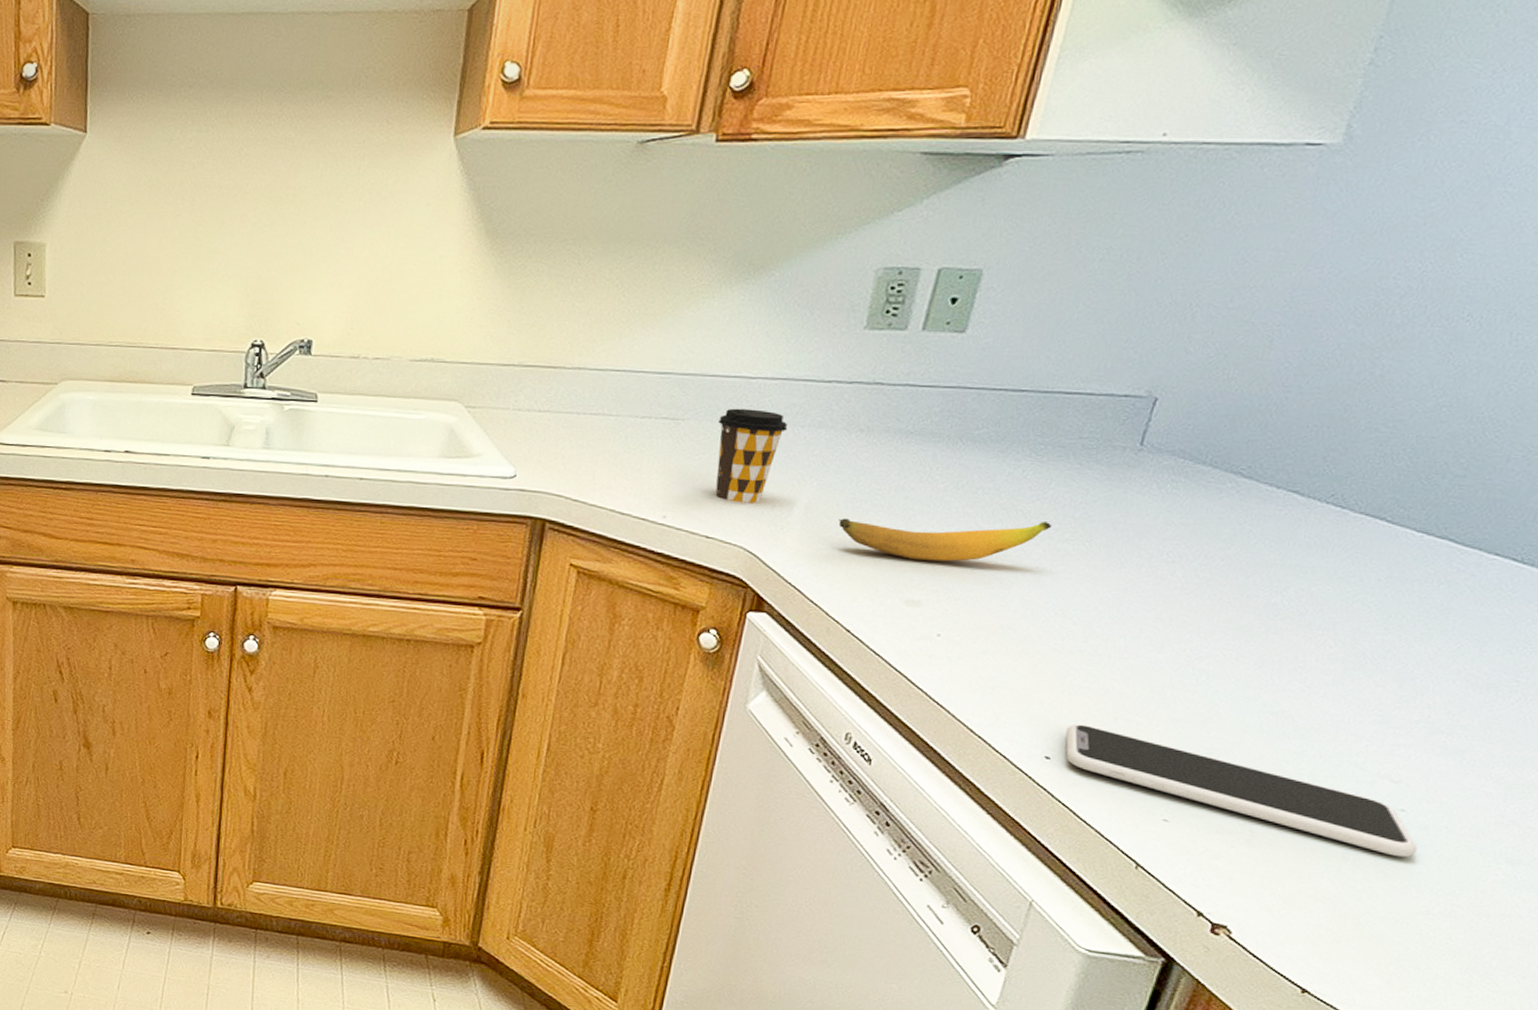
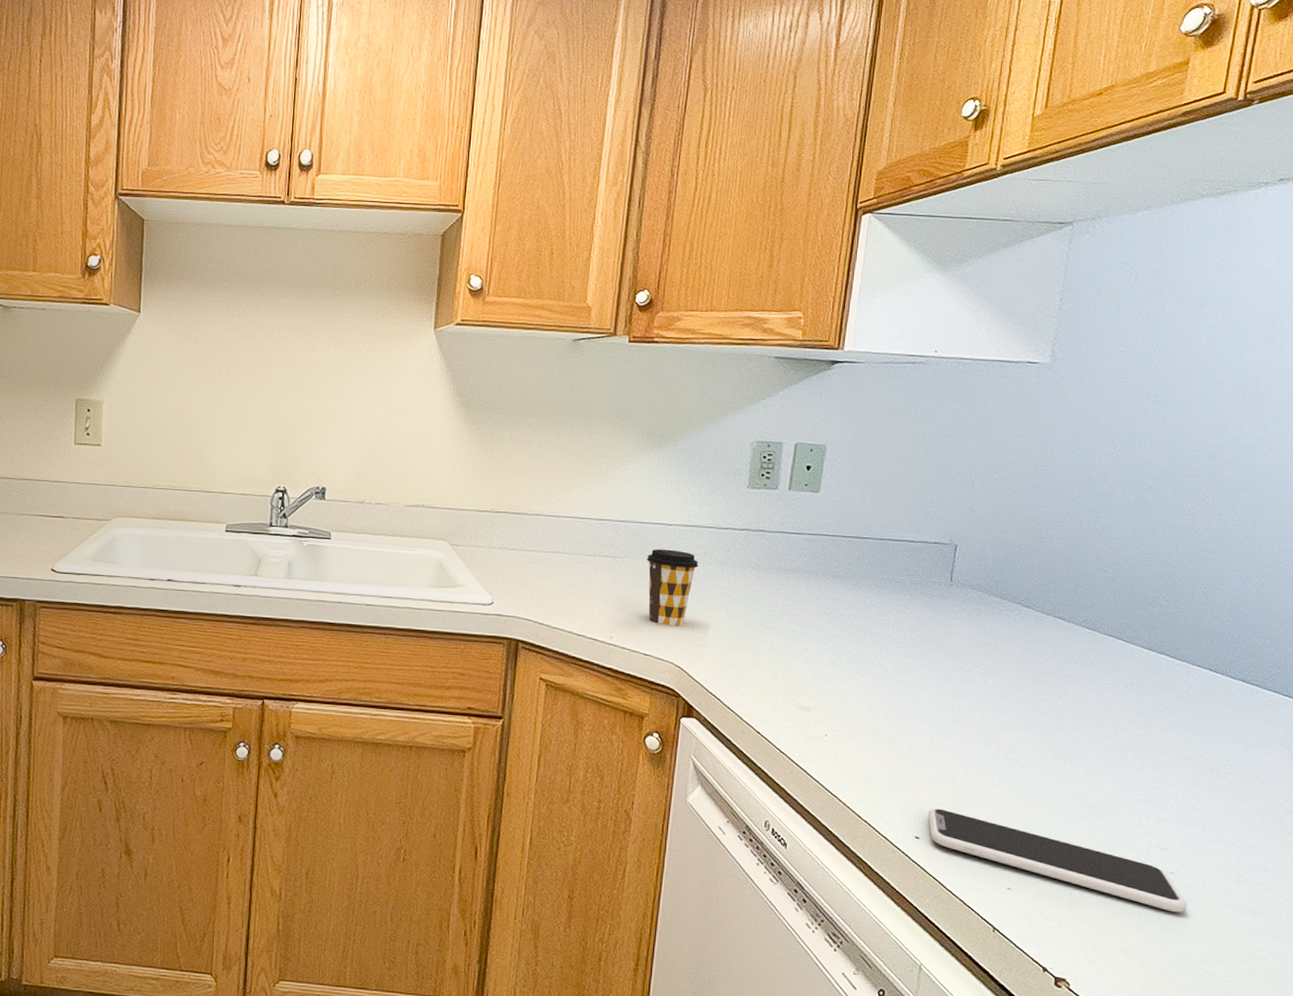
banana: present [838,518,1053,562] -> none [743,639,898,674]

